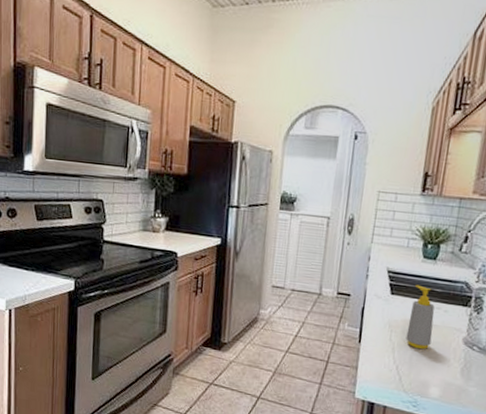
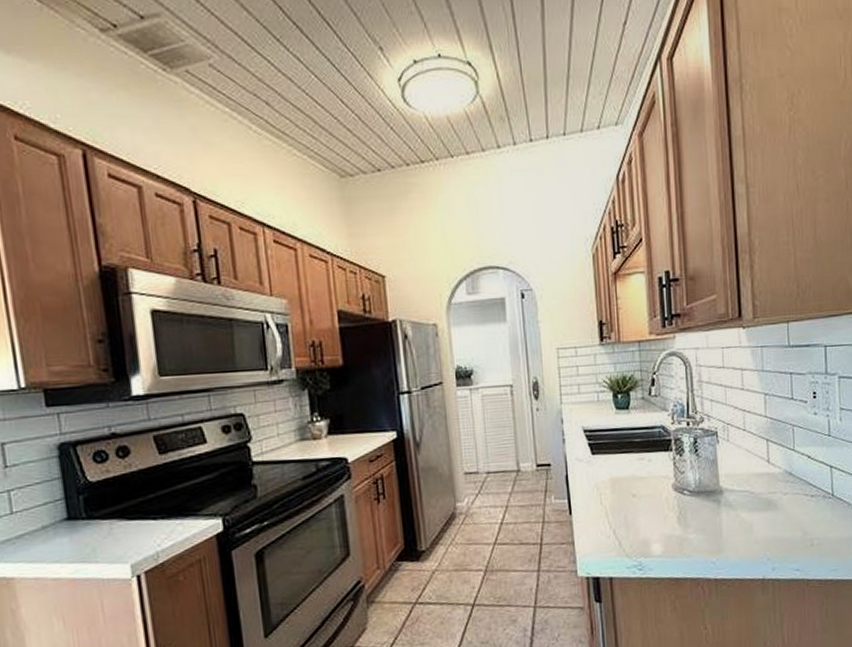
soap bottle: present [405,284,435,350] -> none [613,438,642,507]

